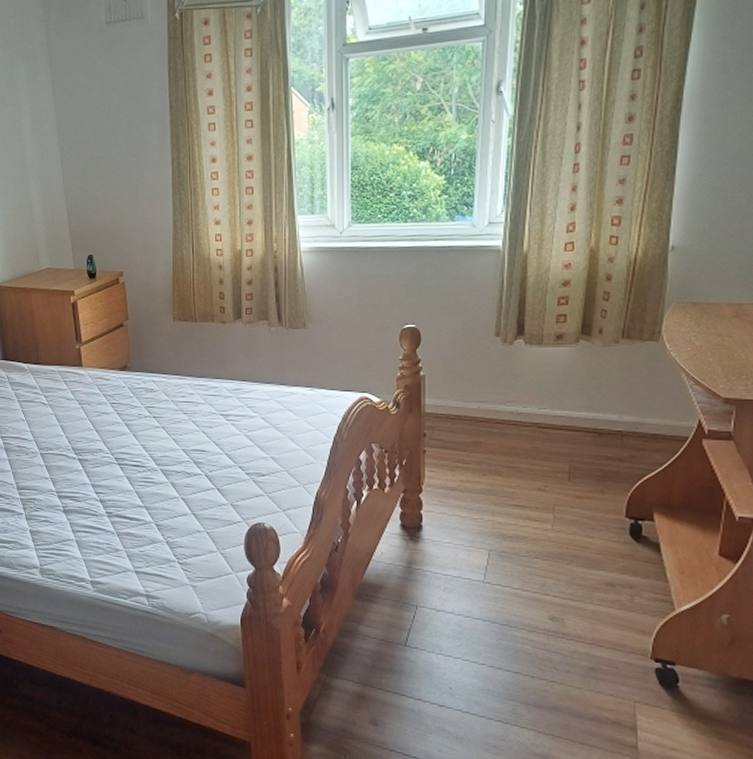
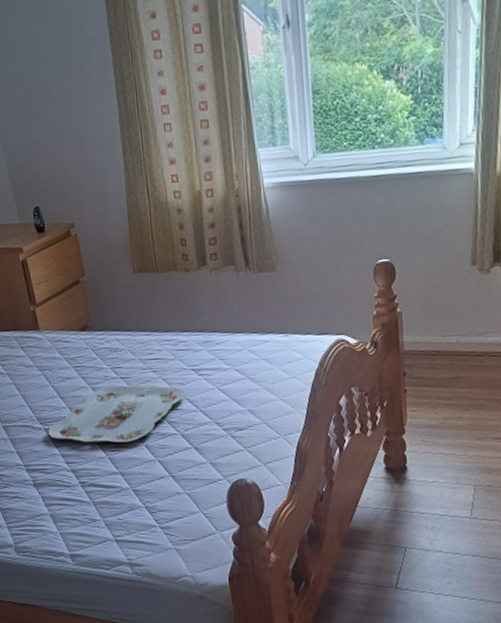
serving tray: none [81,424,212,479] -> present [48,385,185,443]

